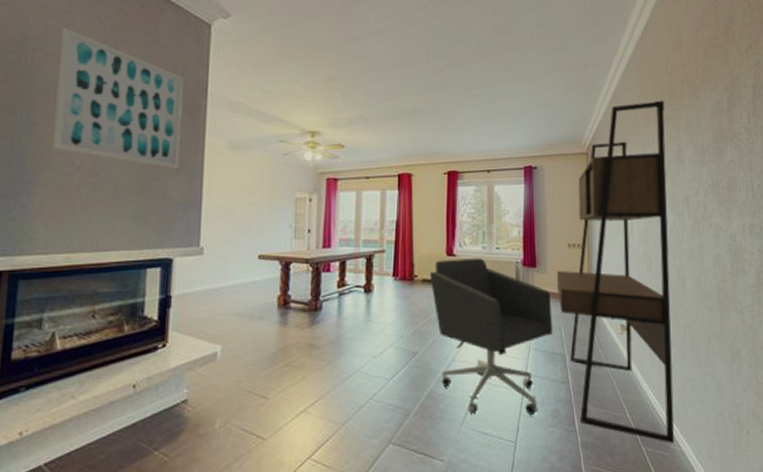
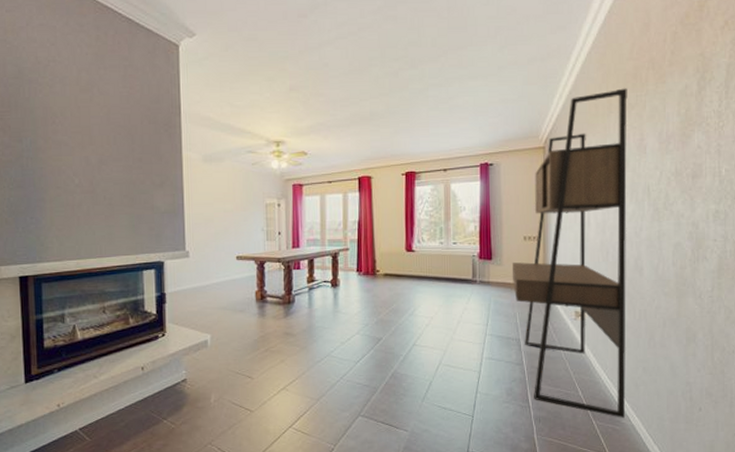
wall art: present [53,28,184,168] -> none [50,58,162,182]
office chair: present [429,258,553,416] -> none [390,252,509,393]

